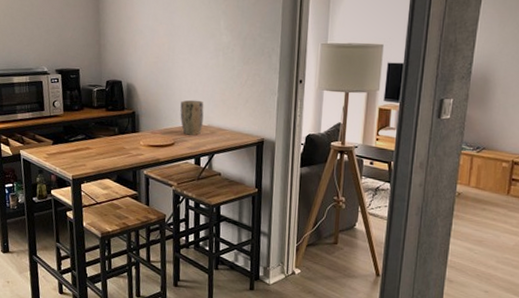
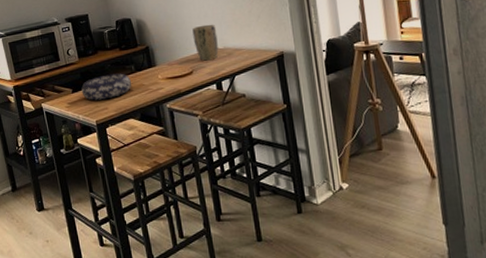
decorative bowl: none [62,132,113,156] -> present [81,73,132,101]

